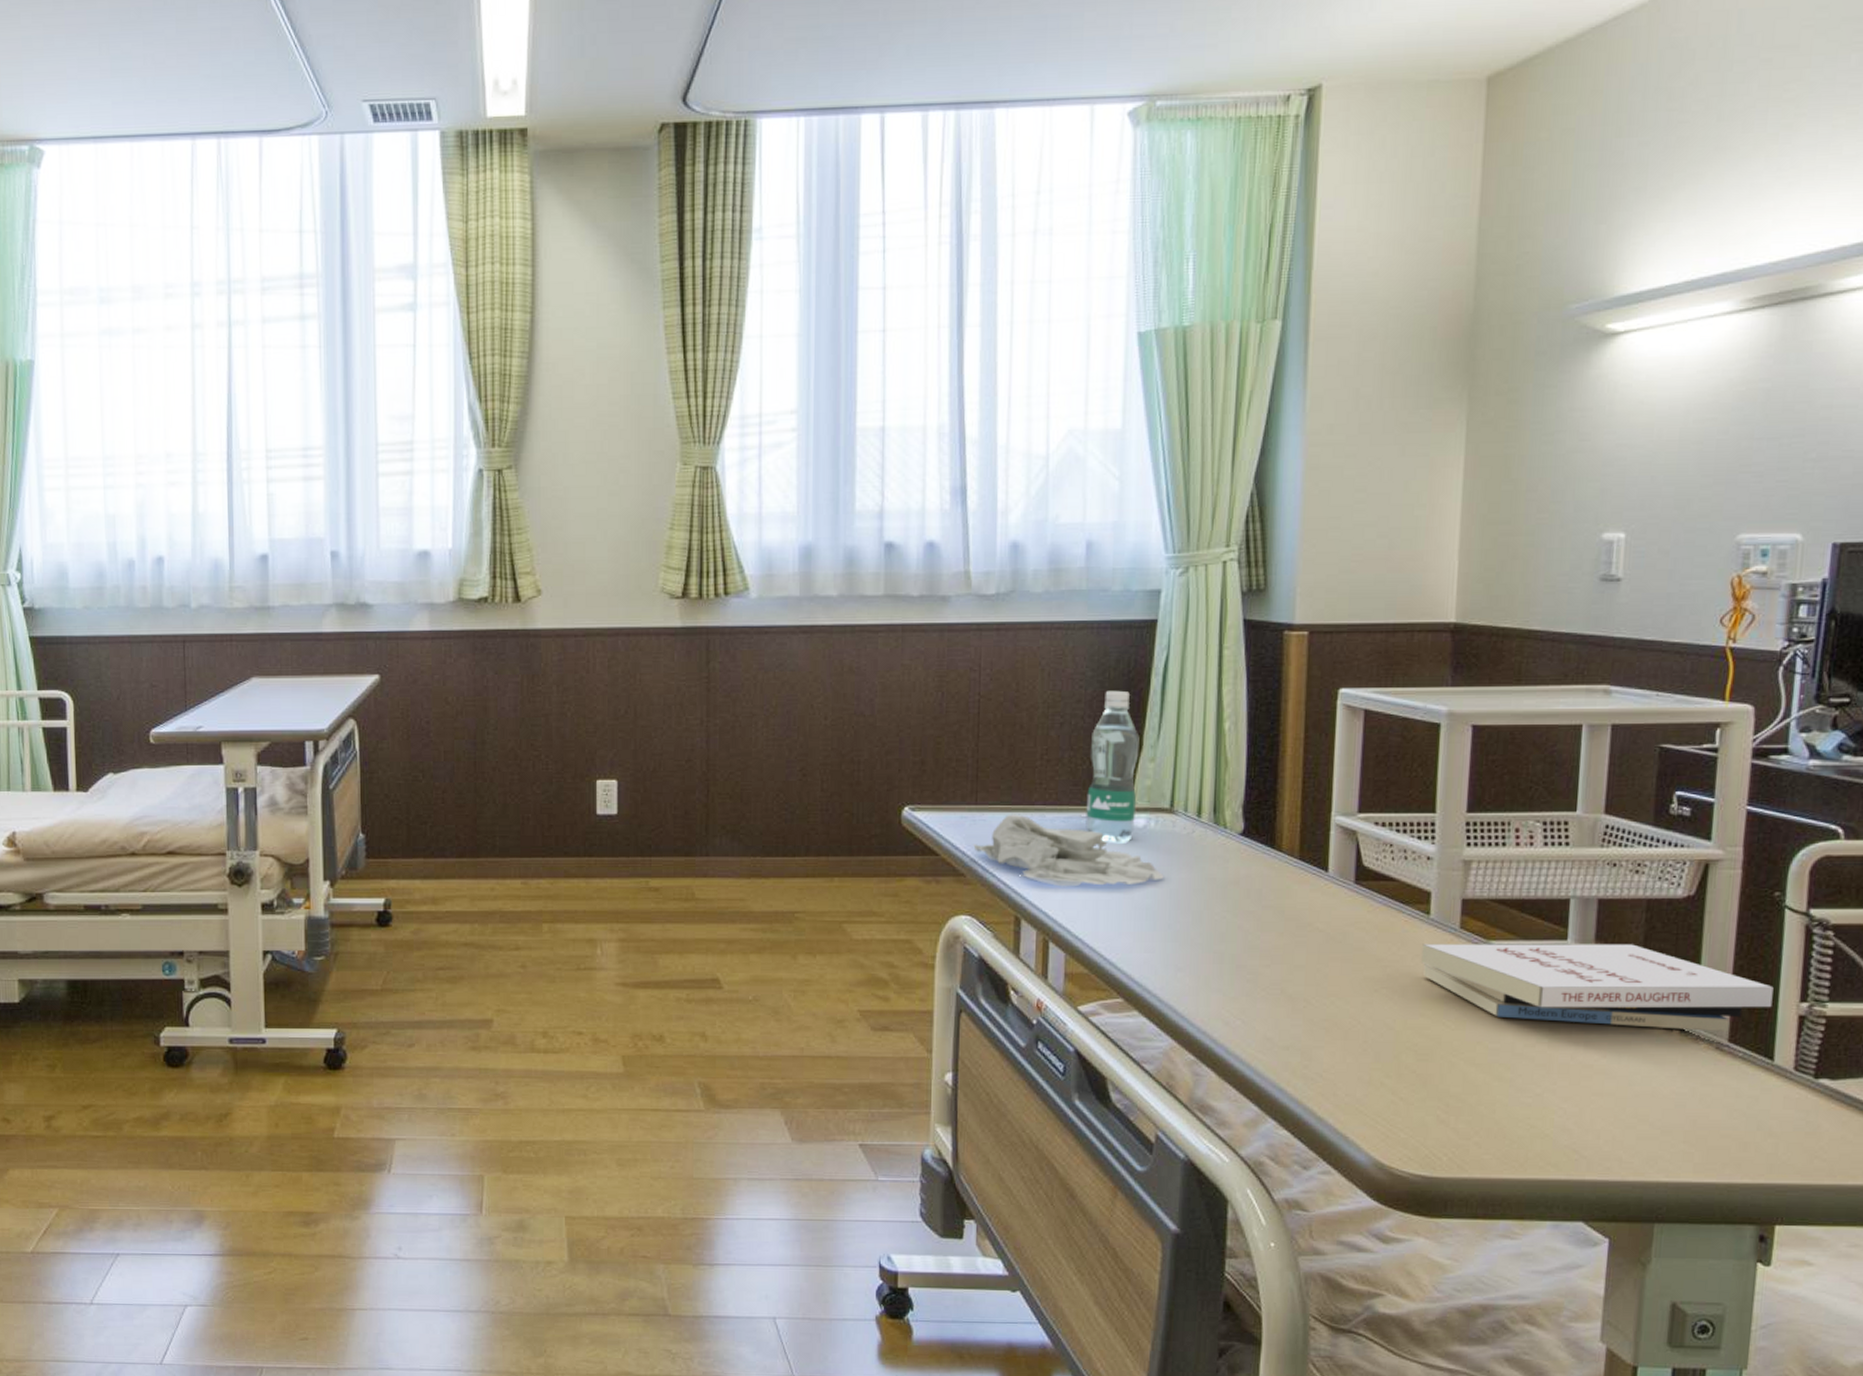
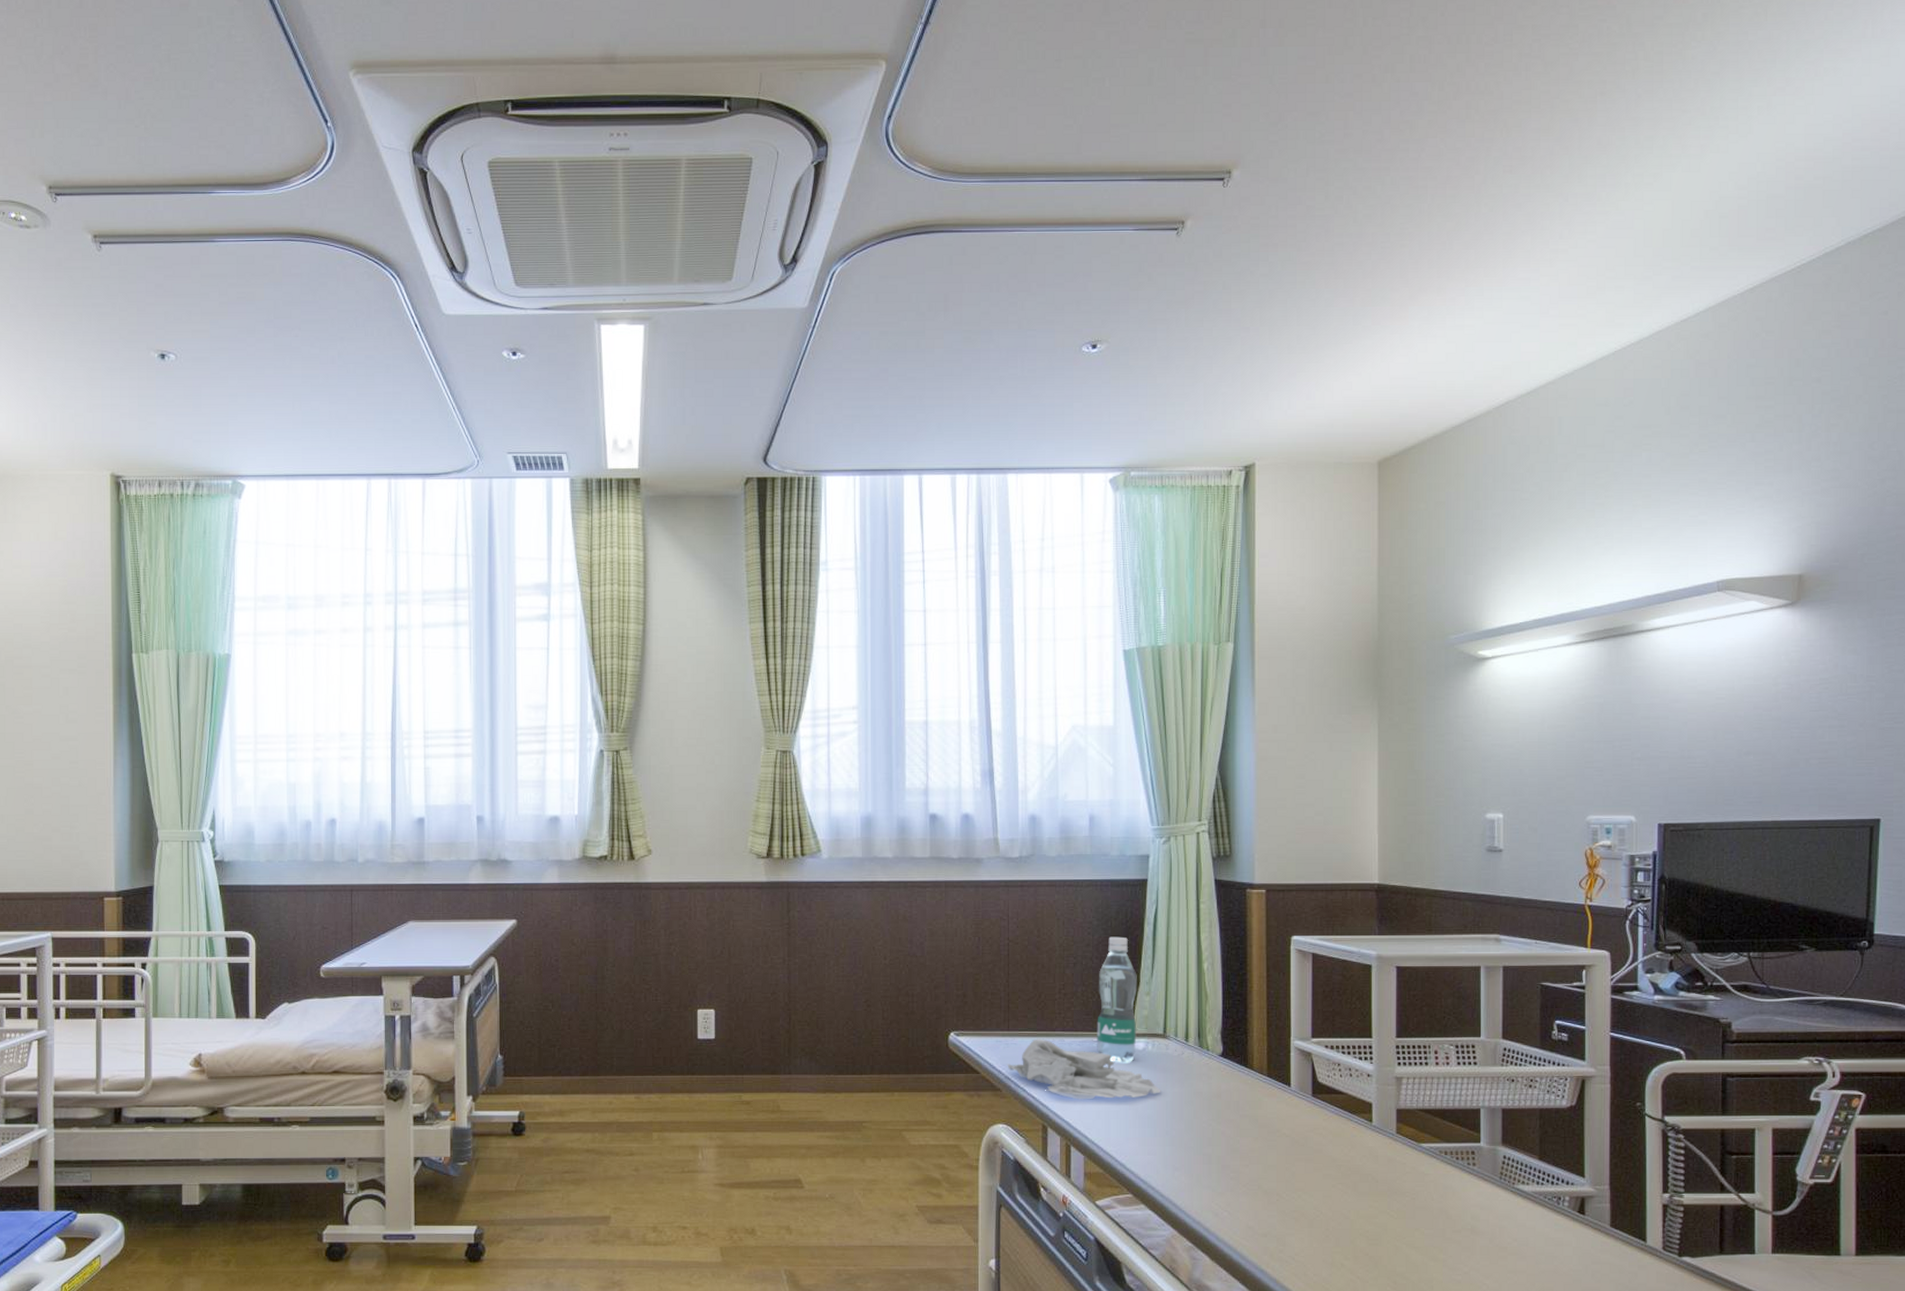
books: present [1420,943,1774,1033] -> none [1367,1146,1642,1219]

